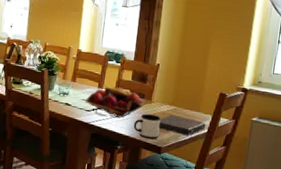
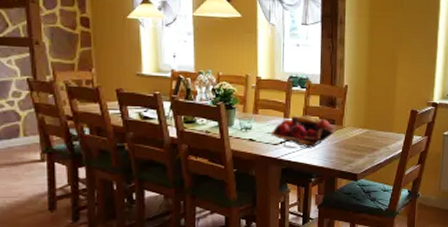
mug: present [133,114,161,139] -> none [326,141,354,166]
book: present [158,114,206,136] -> none [352,138,400,159]

